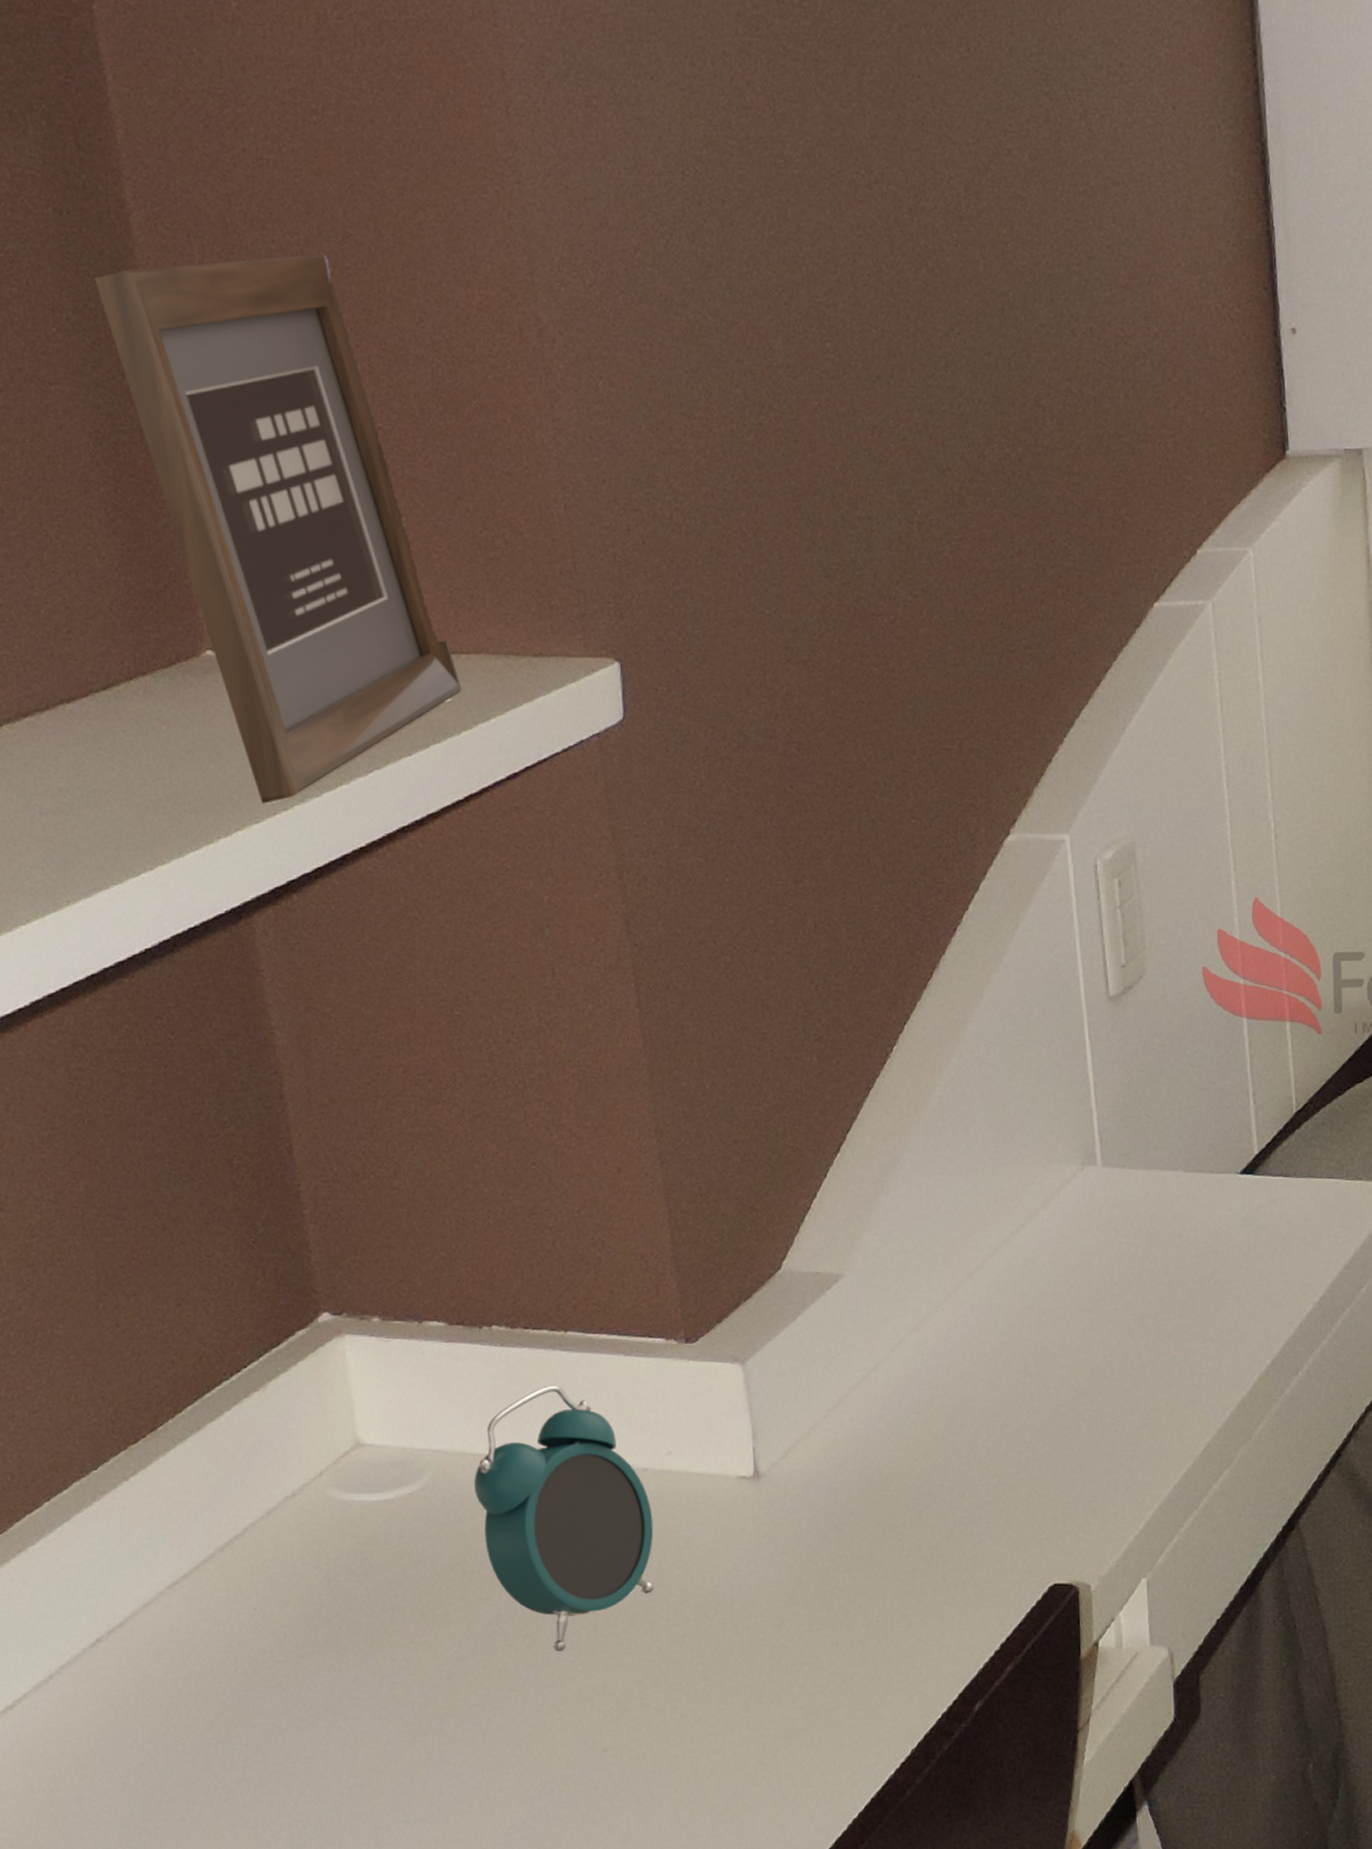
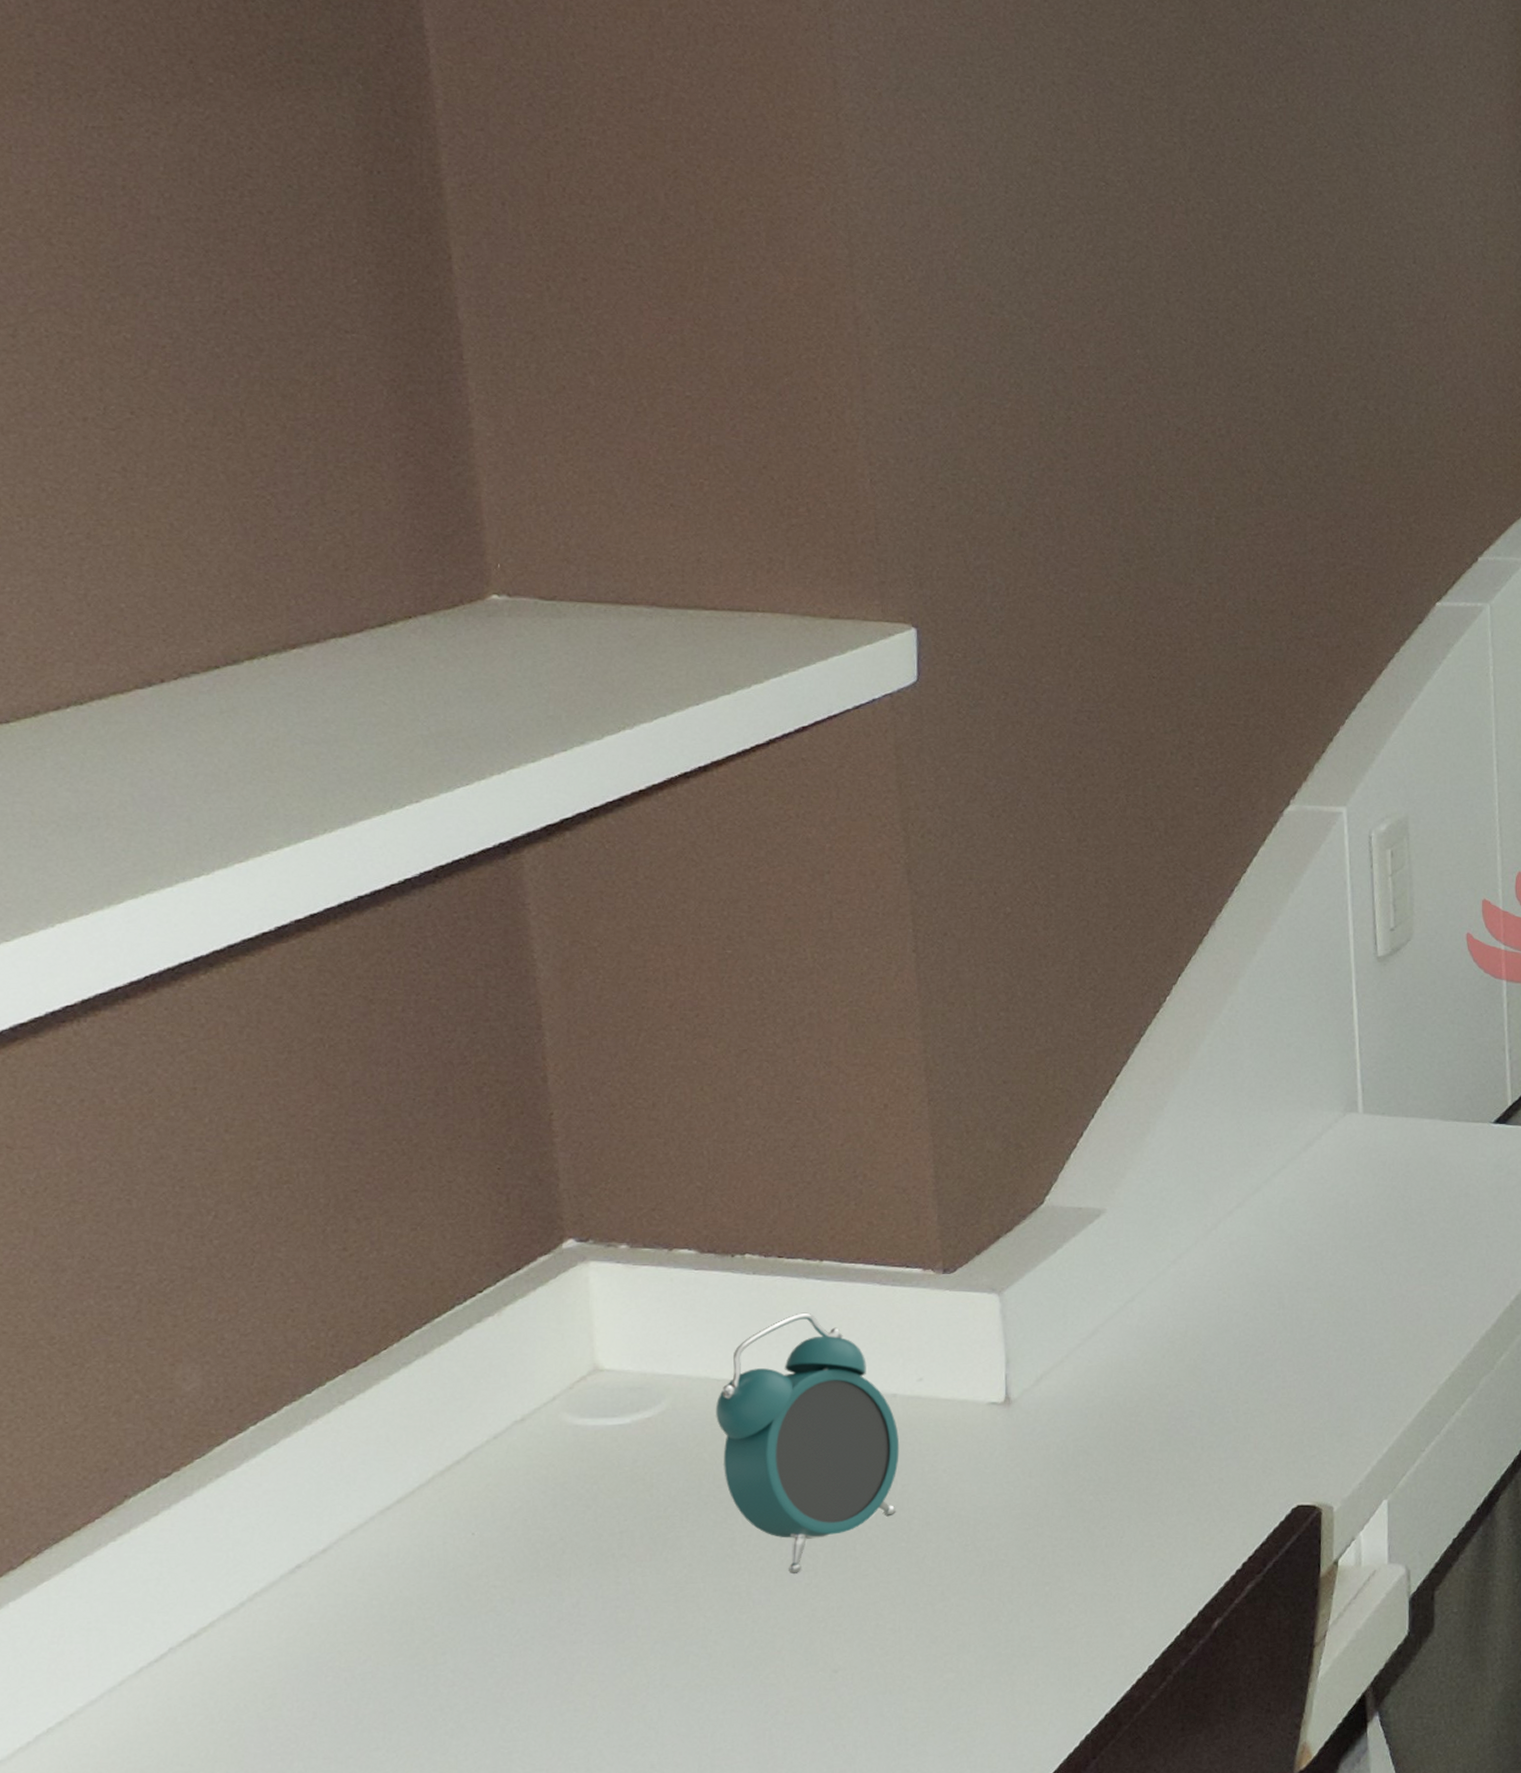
picture frame: present [94,253,462,804] -> none [401,230,755,744]

